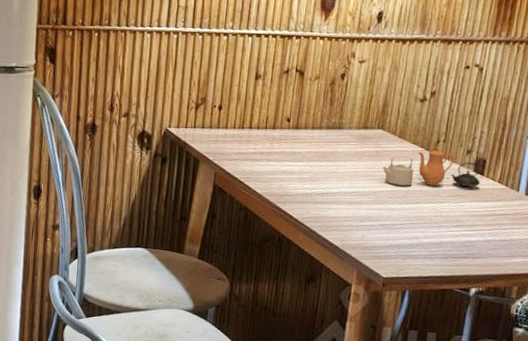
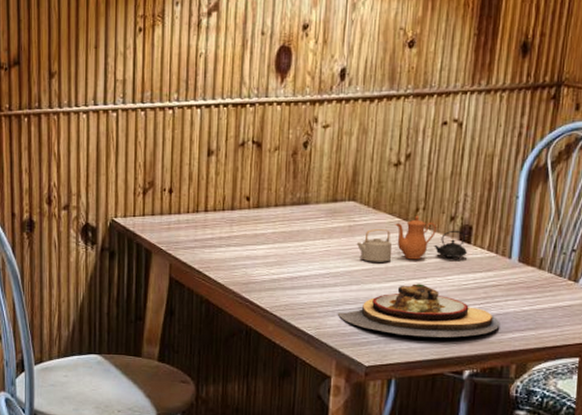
plate: none [361,207,506,259] -> present [337,283,500,338]

